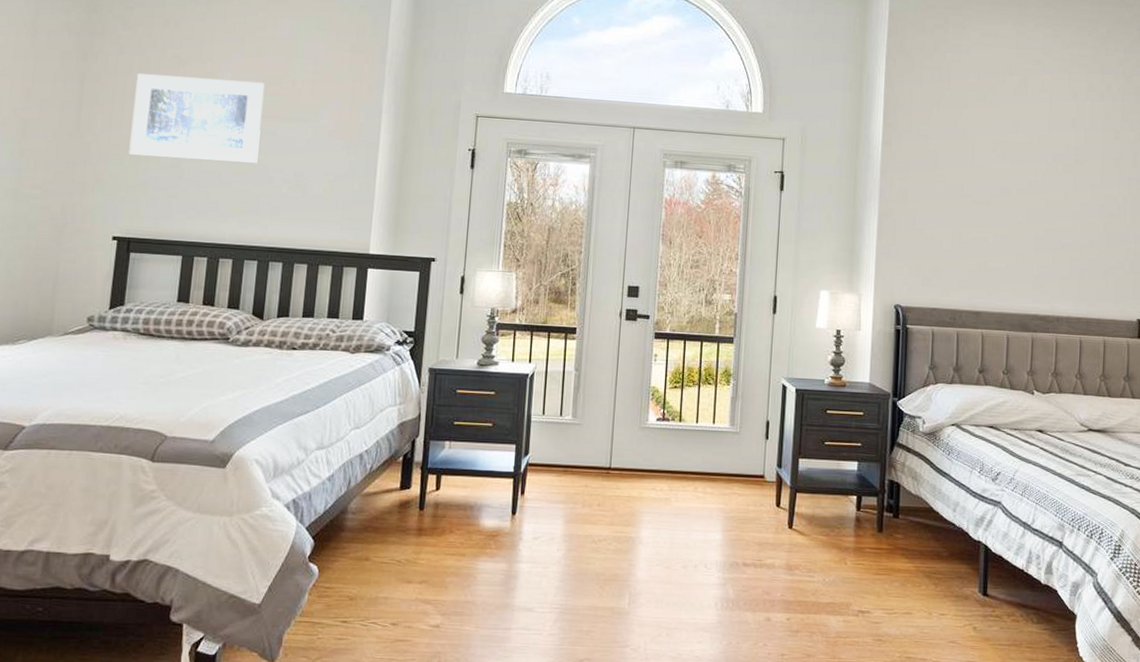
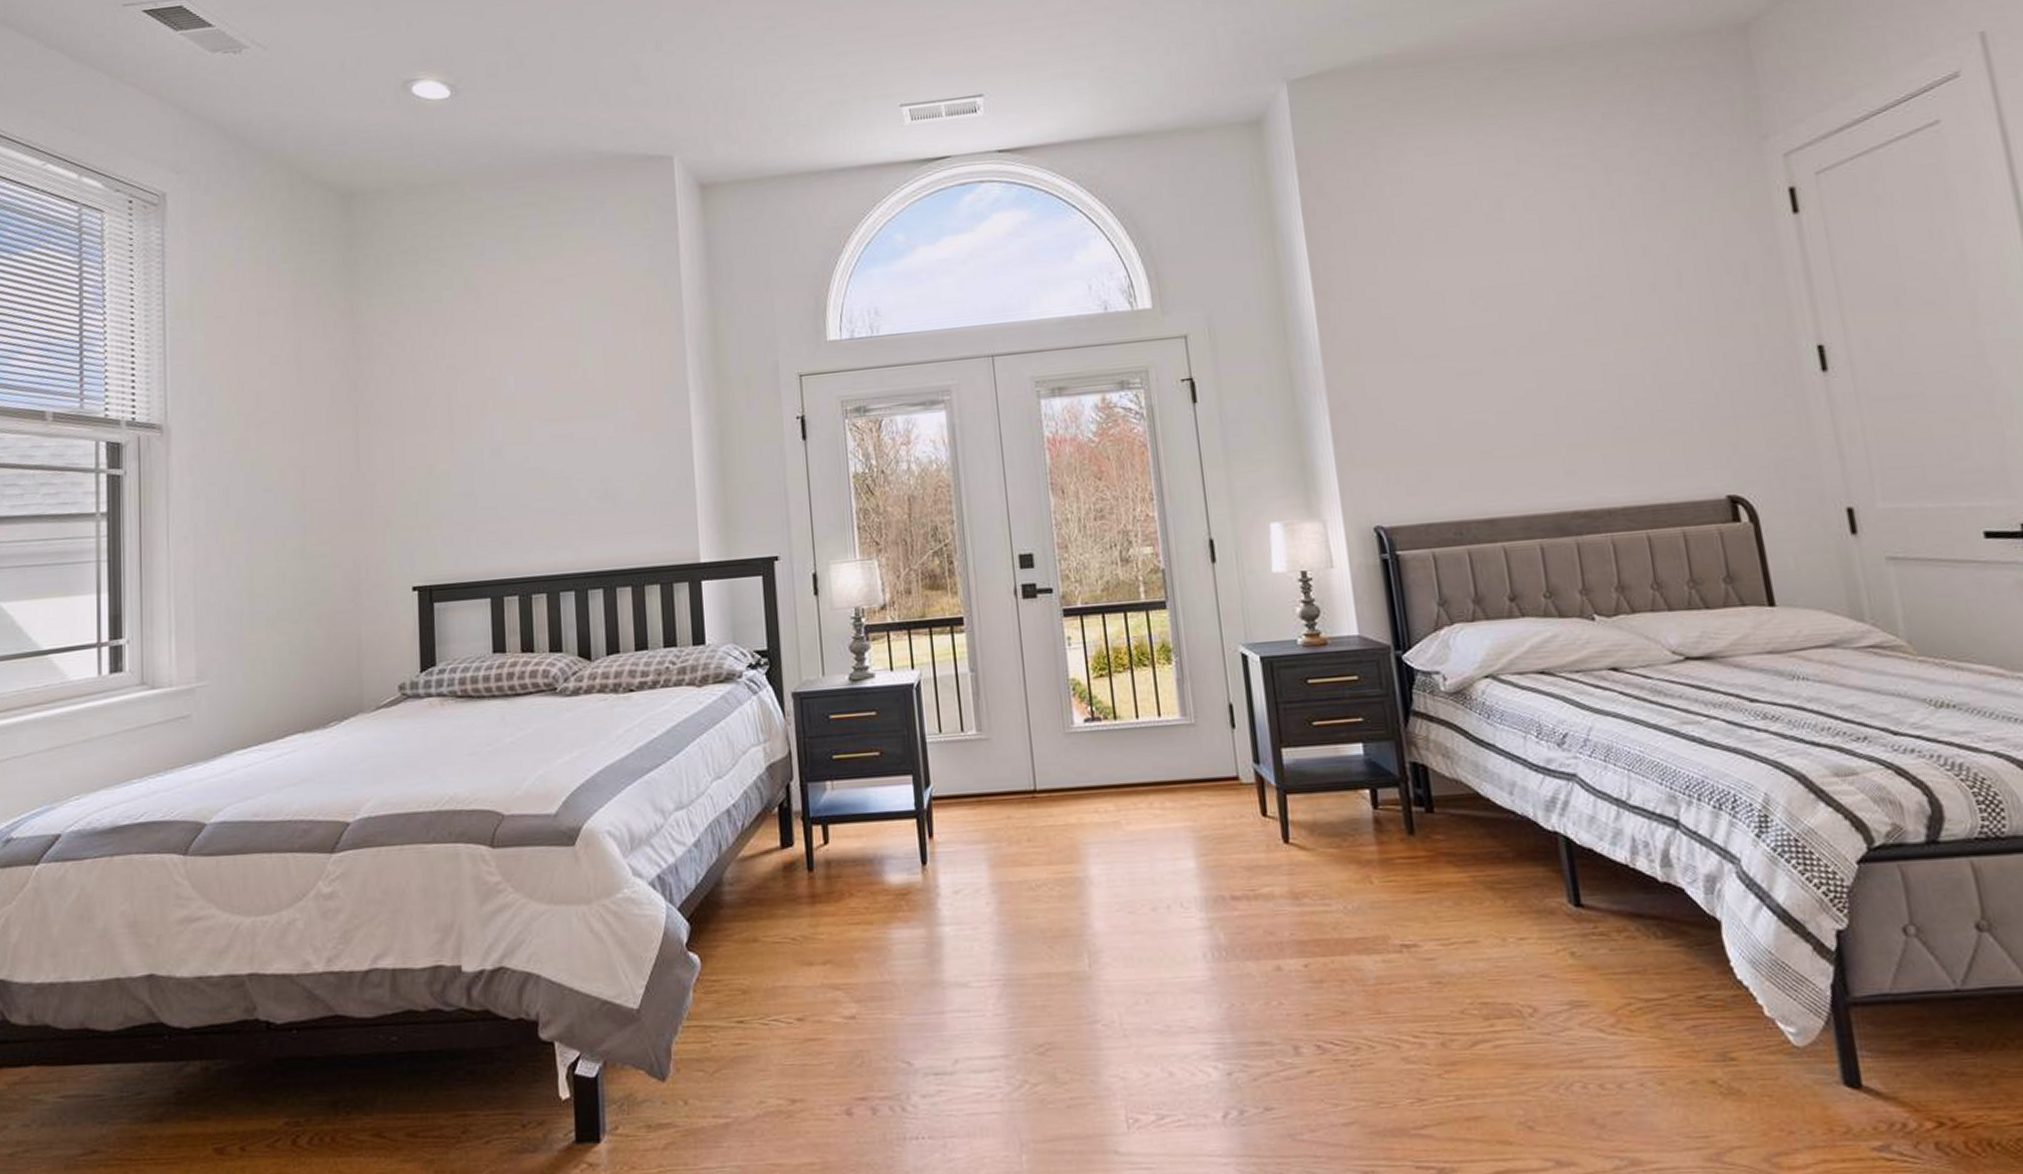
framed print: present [128,74,265,164] -> none [412,380,557,490]

